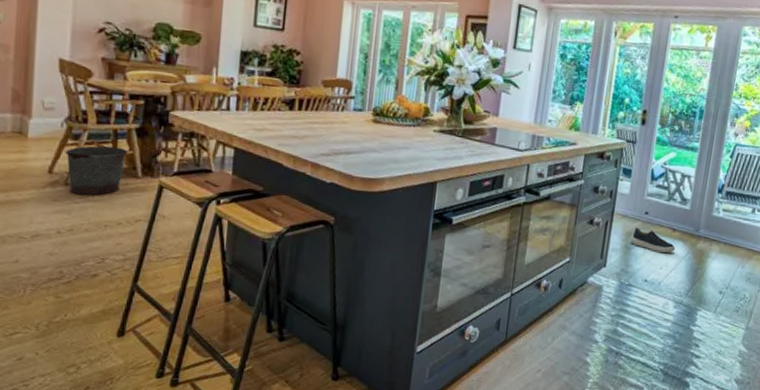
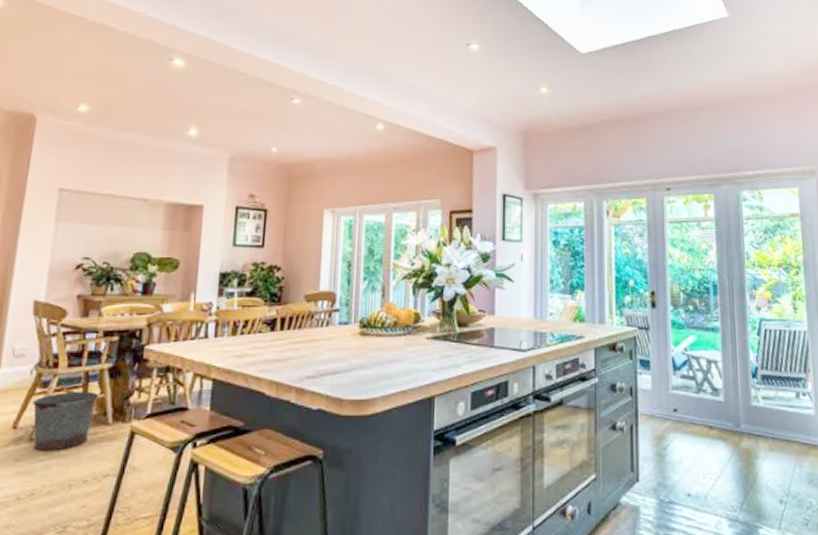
shoe: present [630,227,676,253] -> none [662,429,717,457]

